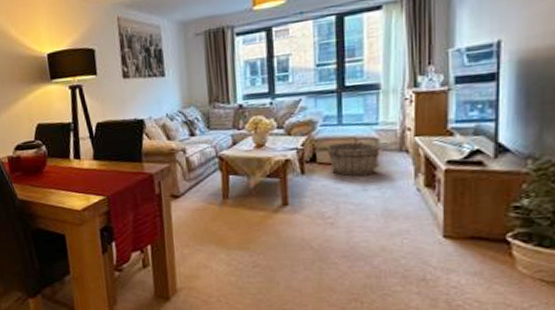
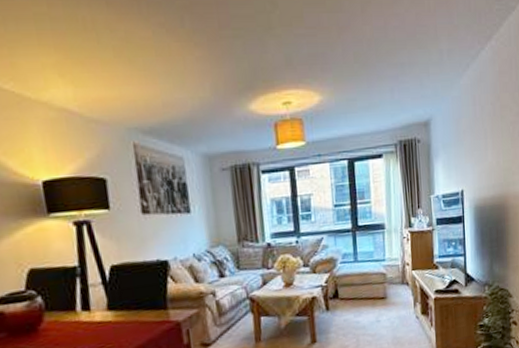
wooden bucket: present [327,136,380,177] -> none [347,272,388,310]

